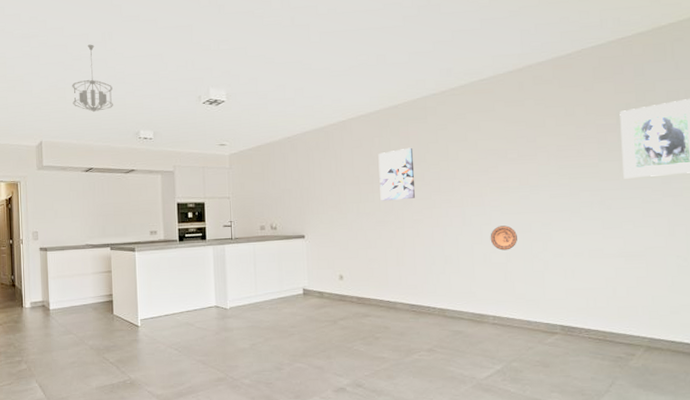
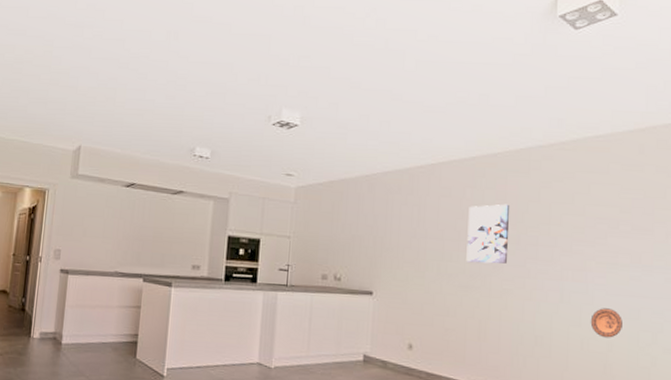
chandelier: present [72,44,113,113] -> none [122,42,171,120]

